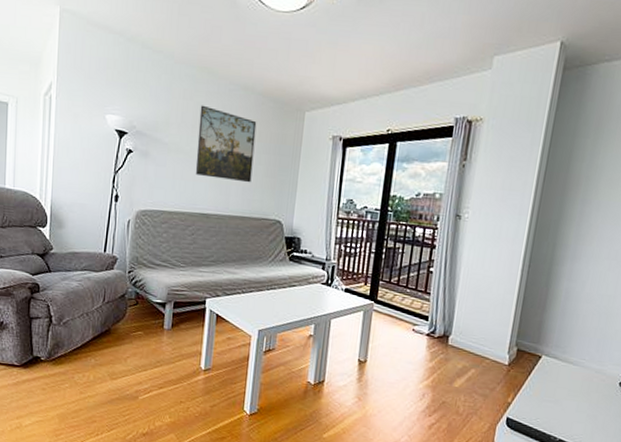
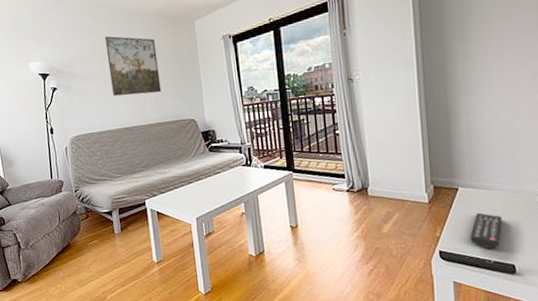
remote control: none [540,385,579,427] -> present [470,212,503,249]

